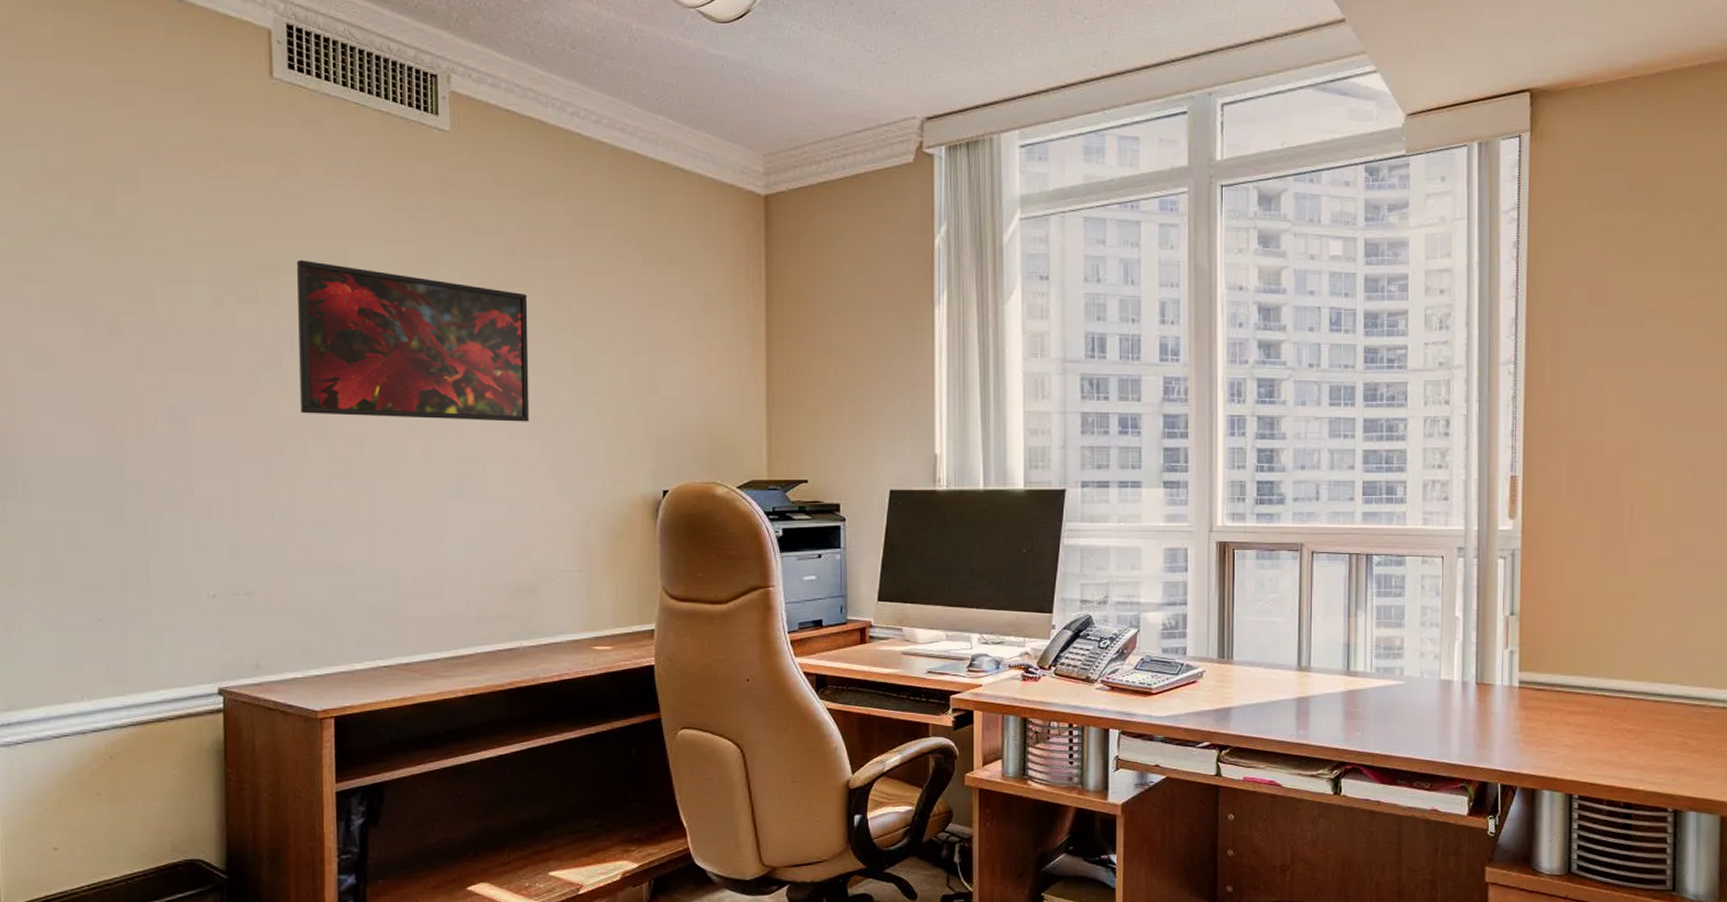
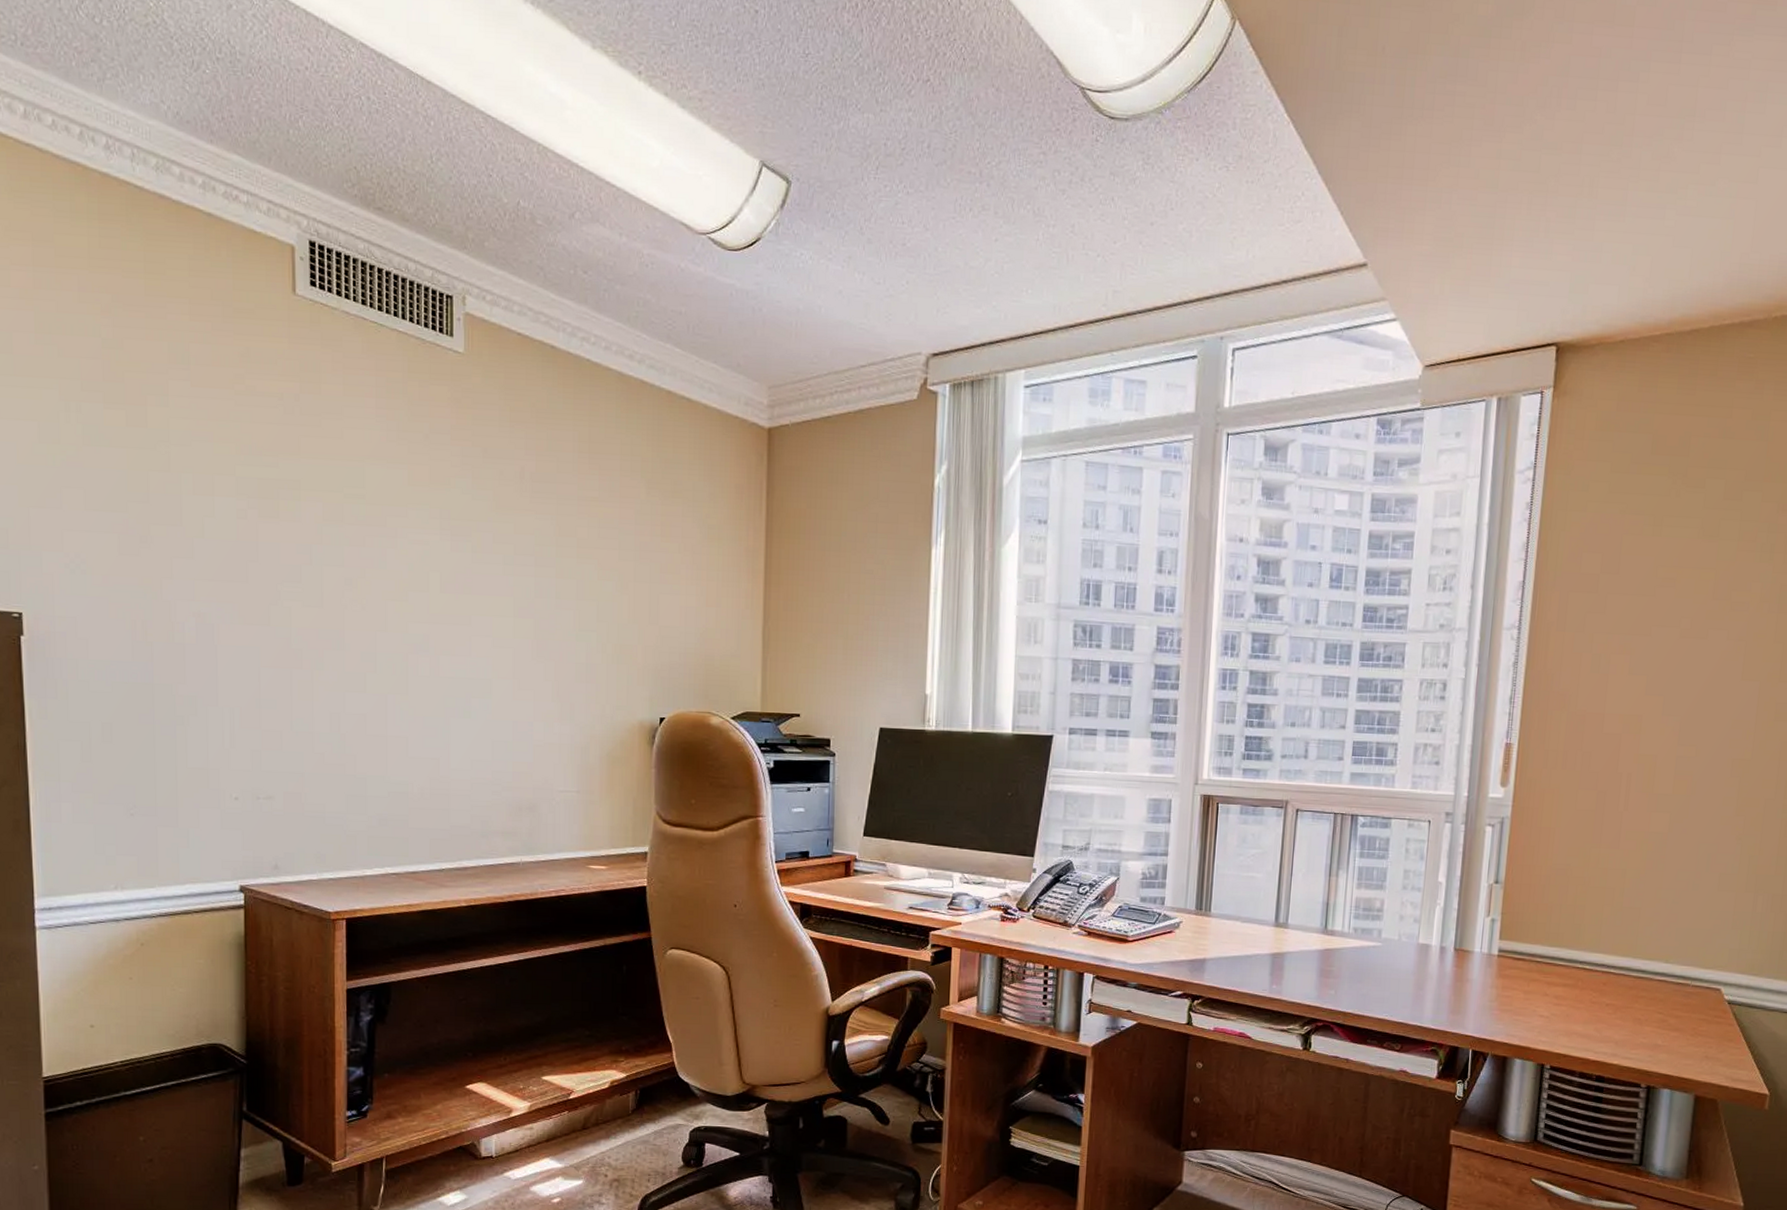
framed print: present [296,259,529,422] -> none [315,476,535,645]

